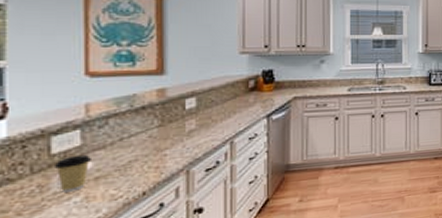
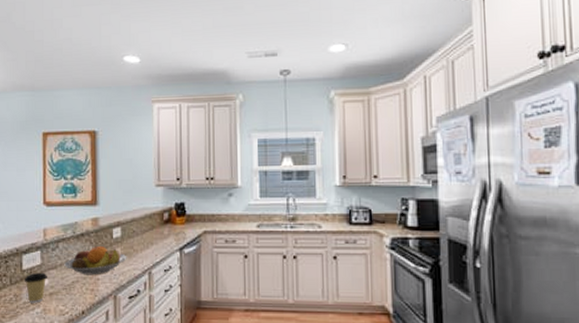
fruit bowl: none [117,118,204,153] -> present [64,245,127,275]

